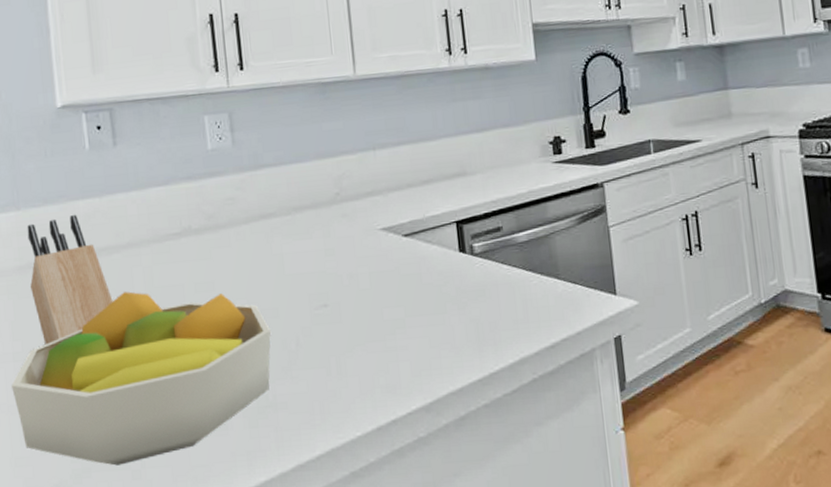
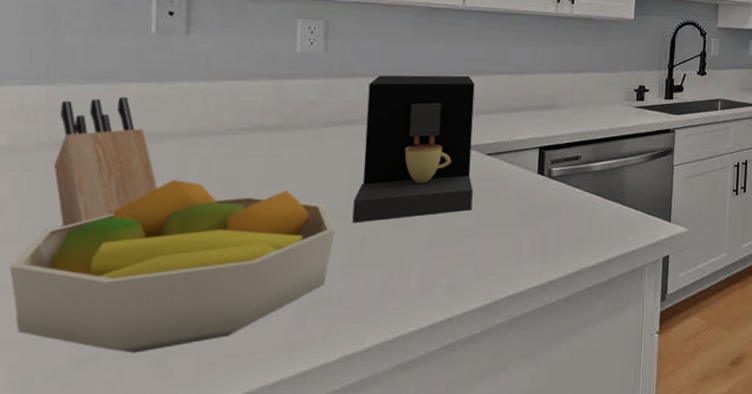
coffee maker: none [278,151,398,323] -> present [352,75,475,223]

